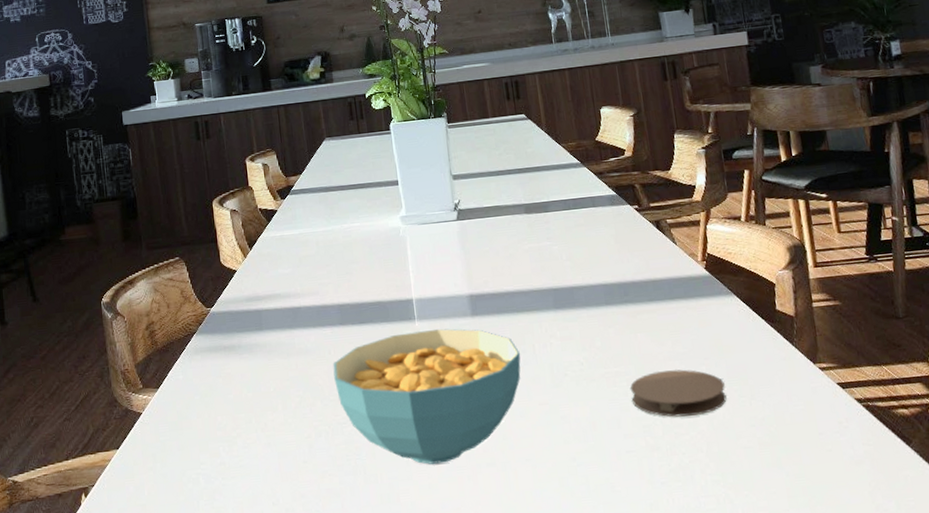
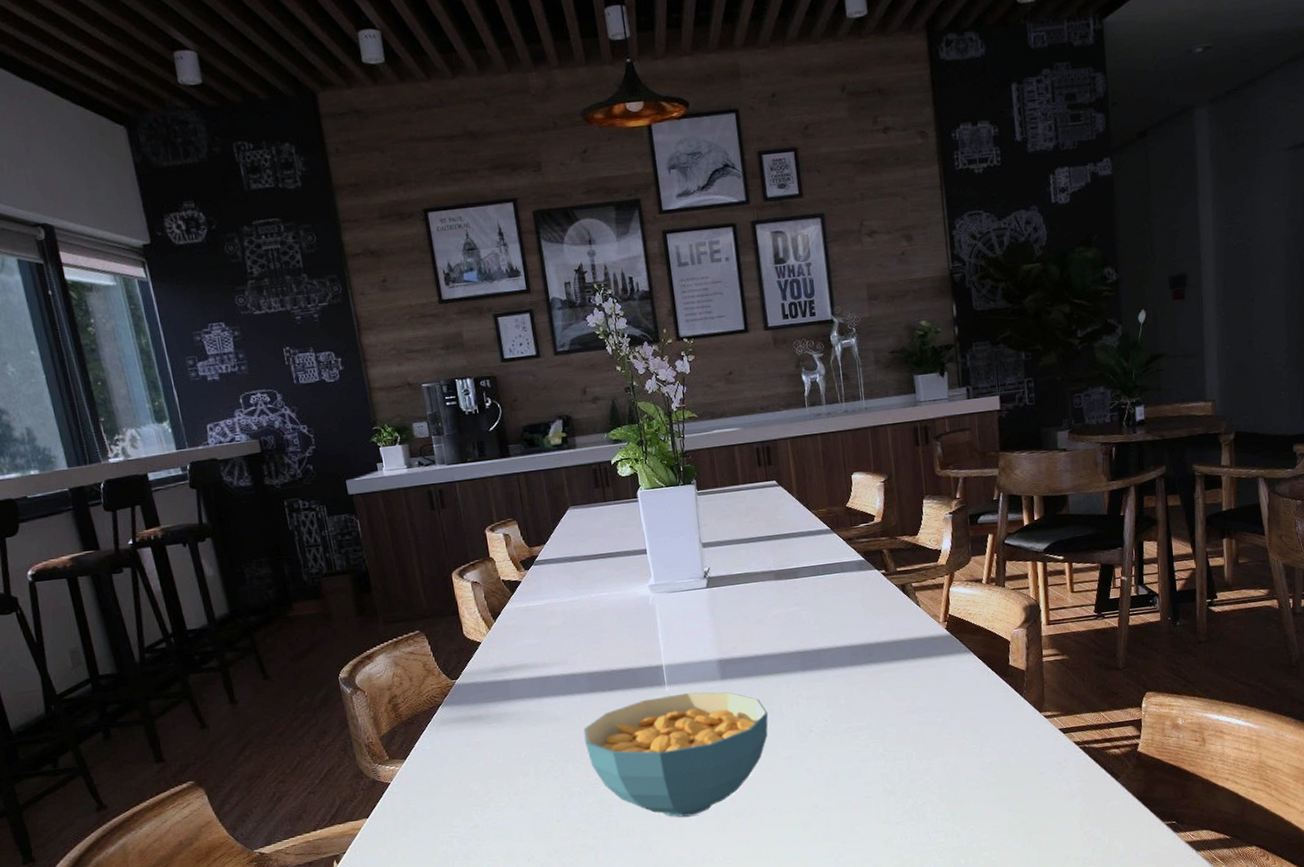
coaster: present [629,369,727,417] -> none [870,722,959,765]

